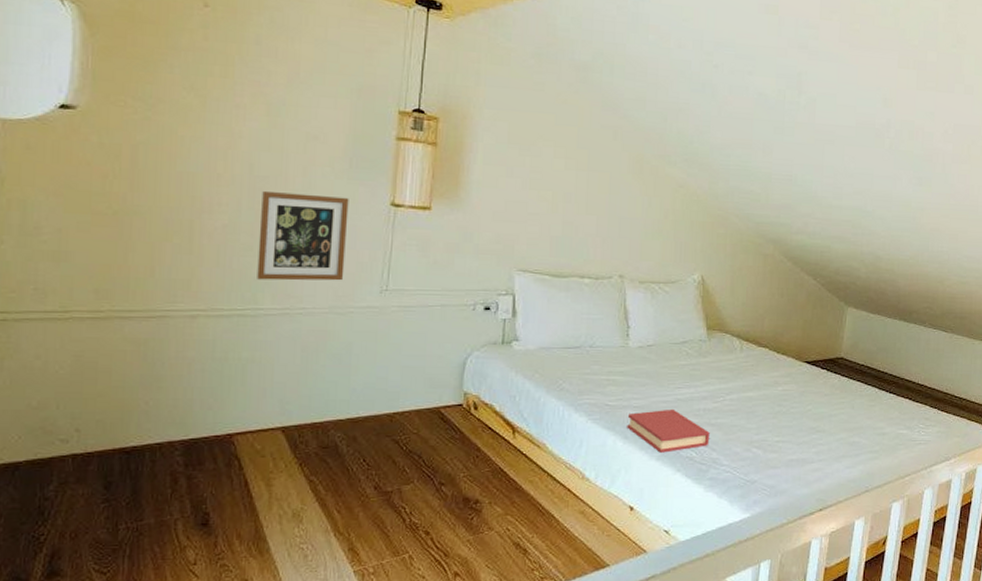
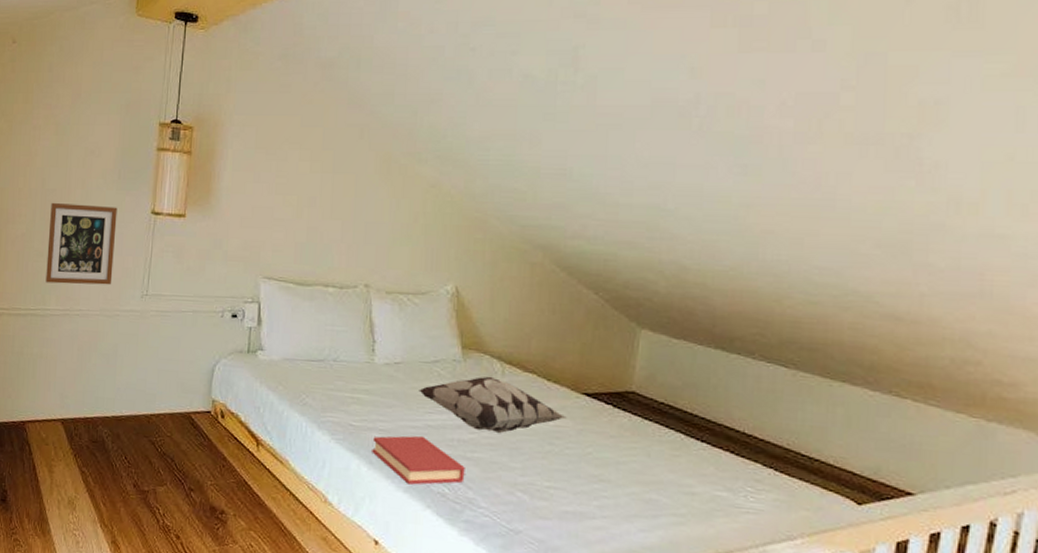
decorative pillow: none [669,352,792,400] -> present [419,376,567,433]

